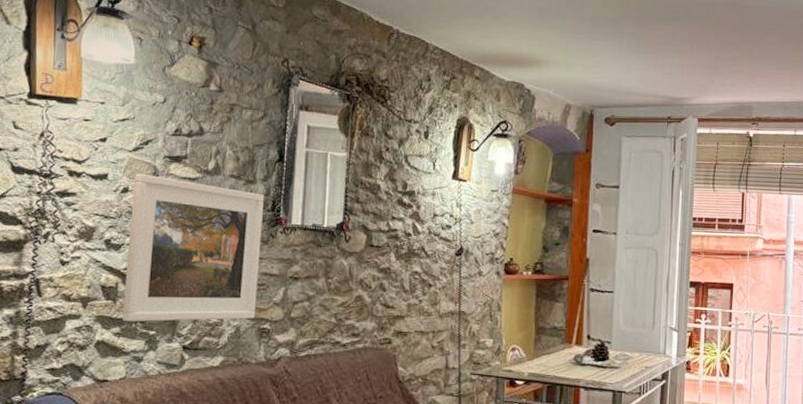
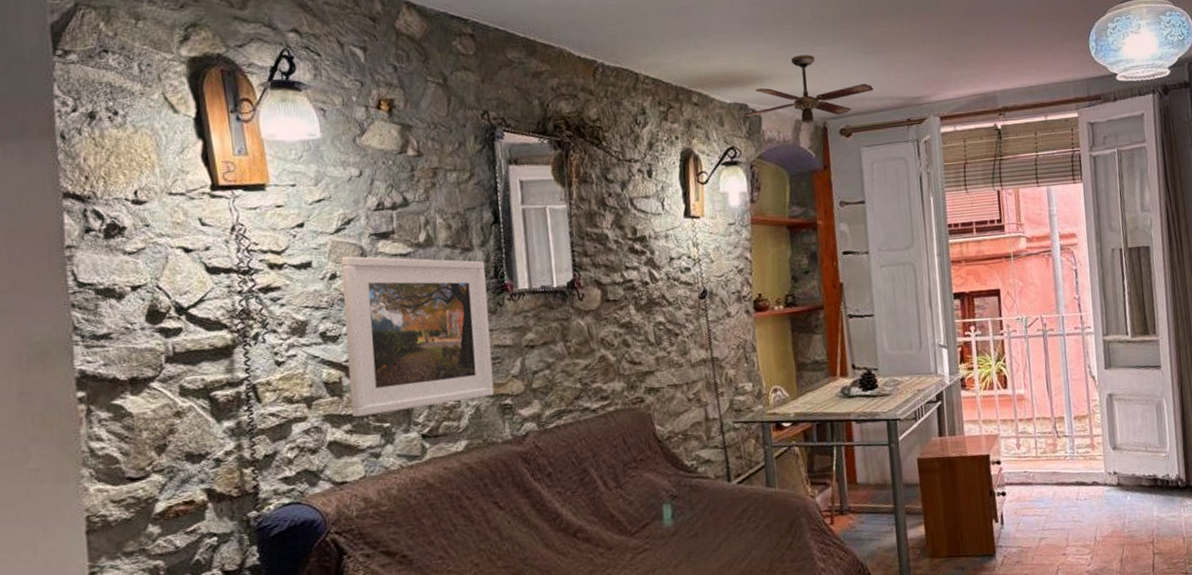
ceiling fan: none [519,46,640,109] -> present [743,55,873,124]

